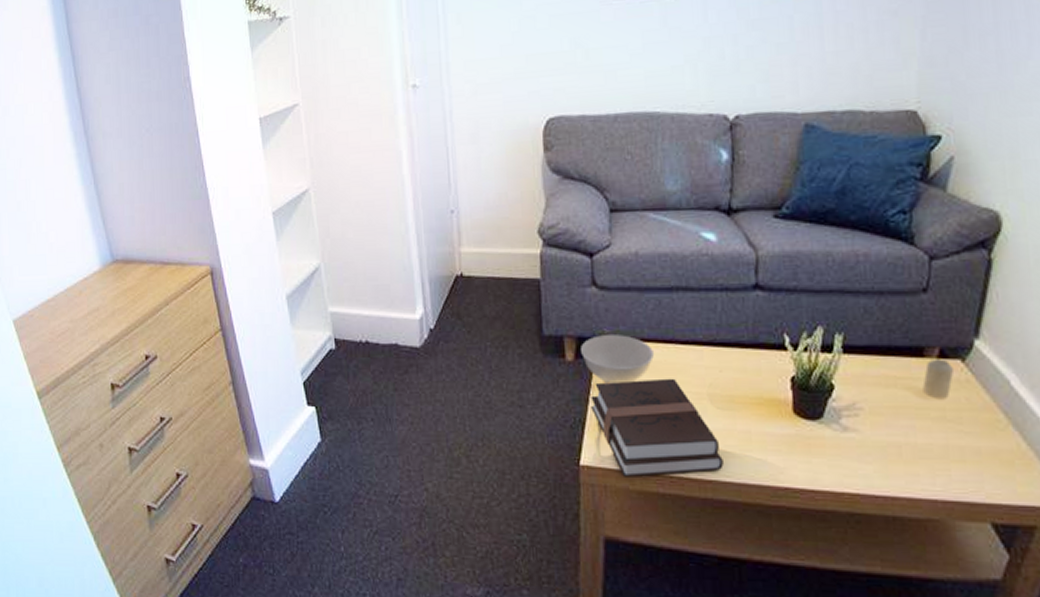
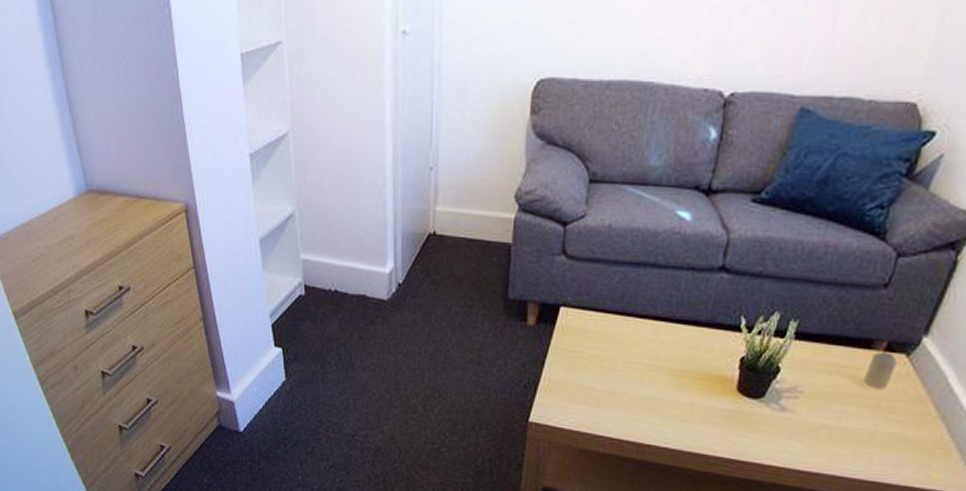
bowl: present [581,335,654,384] -> none [543,303,613,351]
hardback book: present [590,378,724,477] -> none [546,347,664,437]

